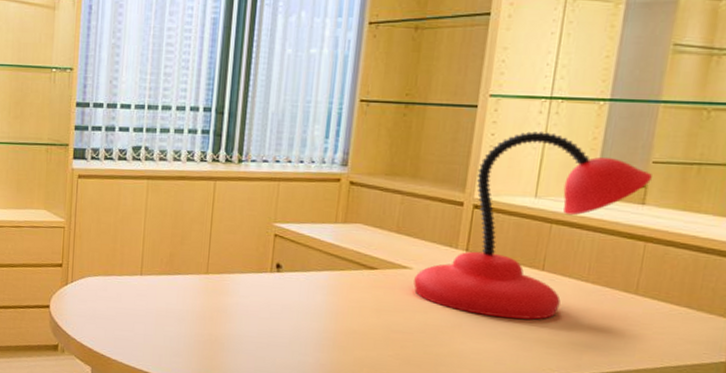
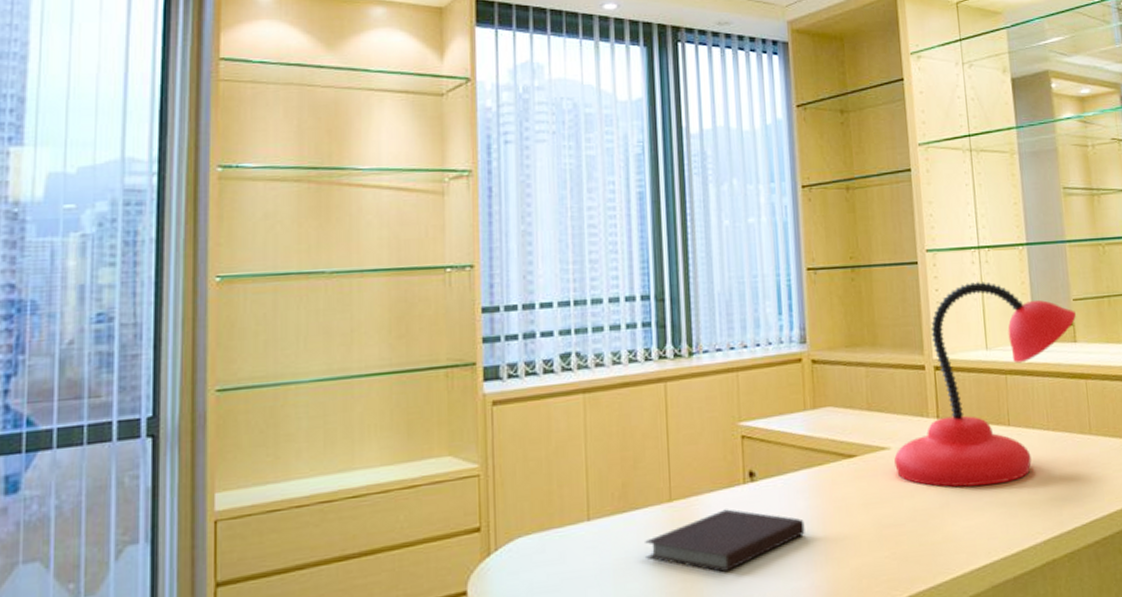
notebook: none [182,289,319,336] -> present [645,509,805,572]

